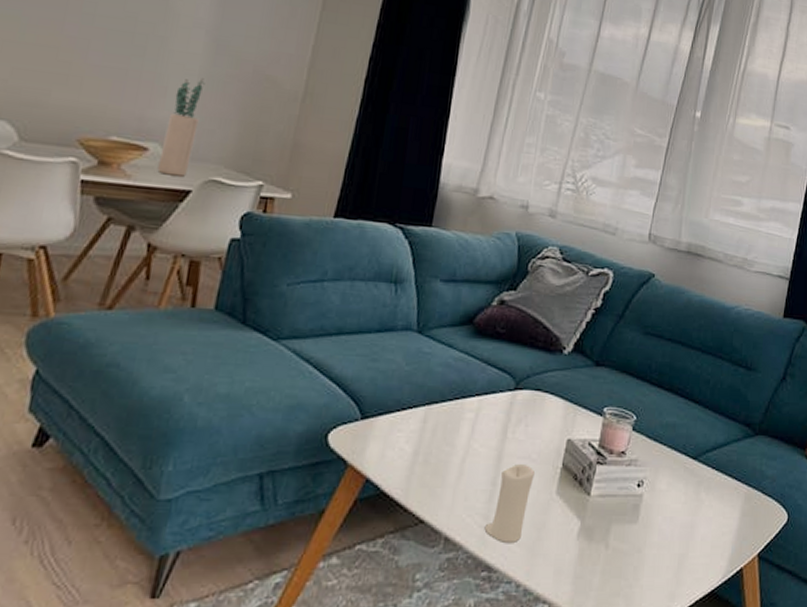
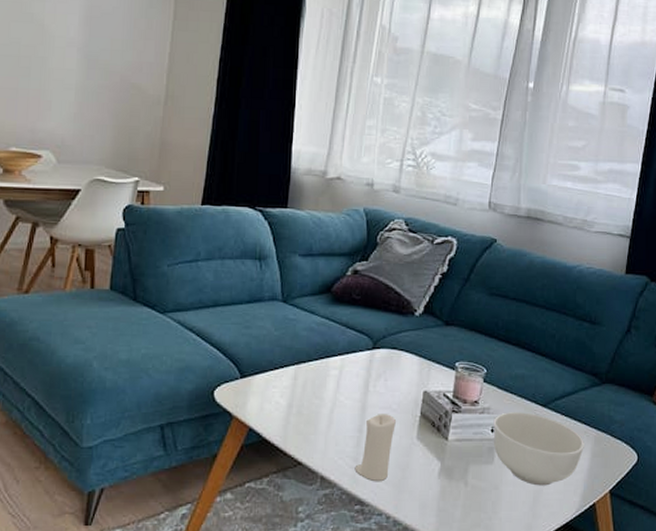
vase: present [157,78,205,177] -> none [51,91,82,178]
bowl: none [639,465,734,549] -> present [493,412,584,486]

